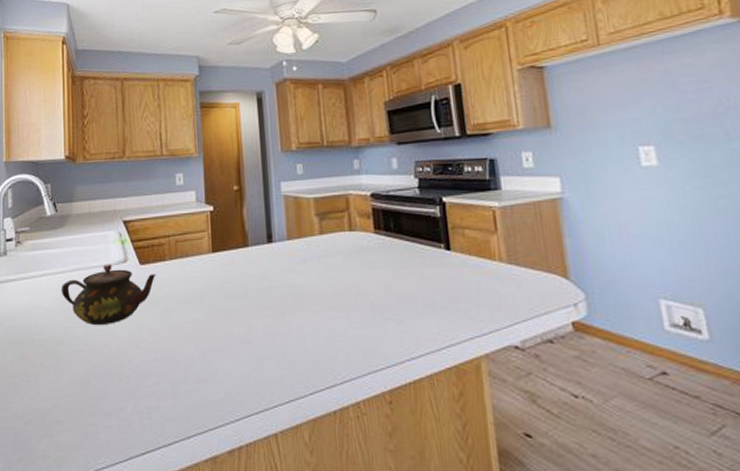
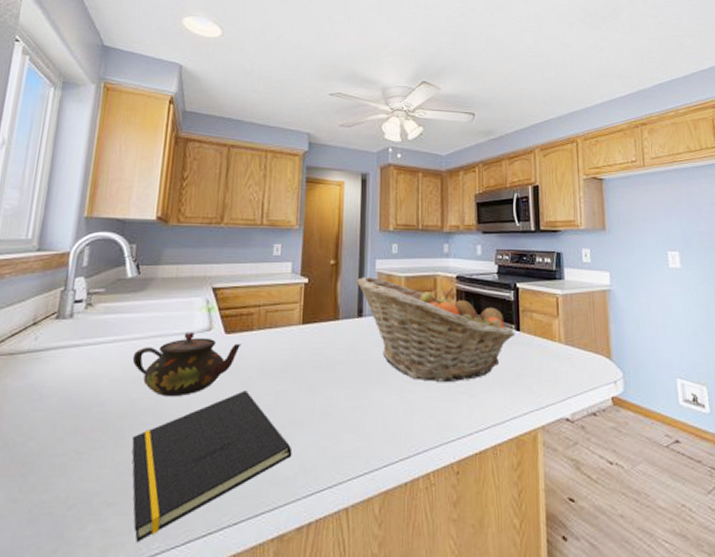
notepad: none [70,319,216,457] -> present [131,390,293,543]
fruit basket: none [262,201,446,307] -> present [356,277,516,382]

